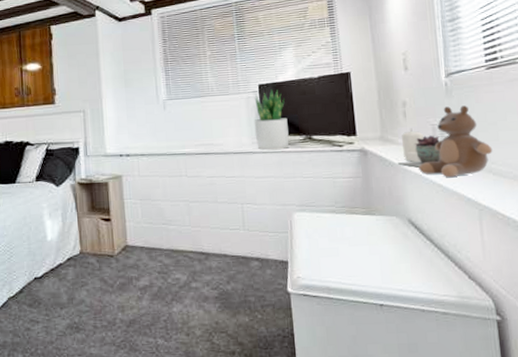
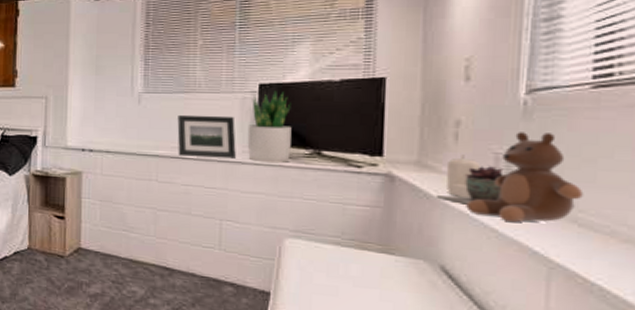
picture frame: none [197,113,248,152] -> present [177,114,236,159]

